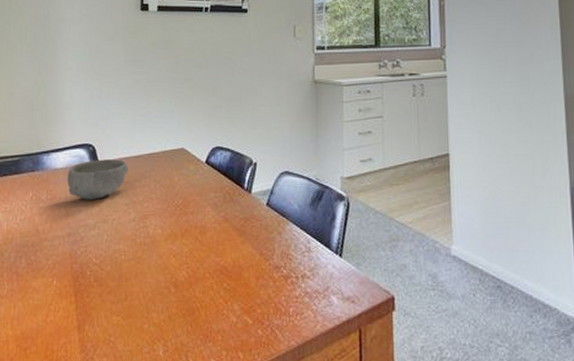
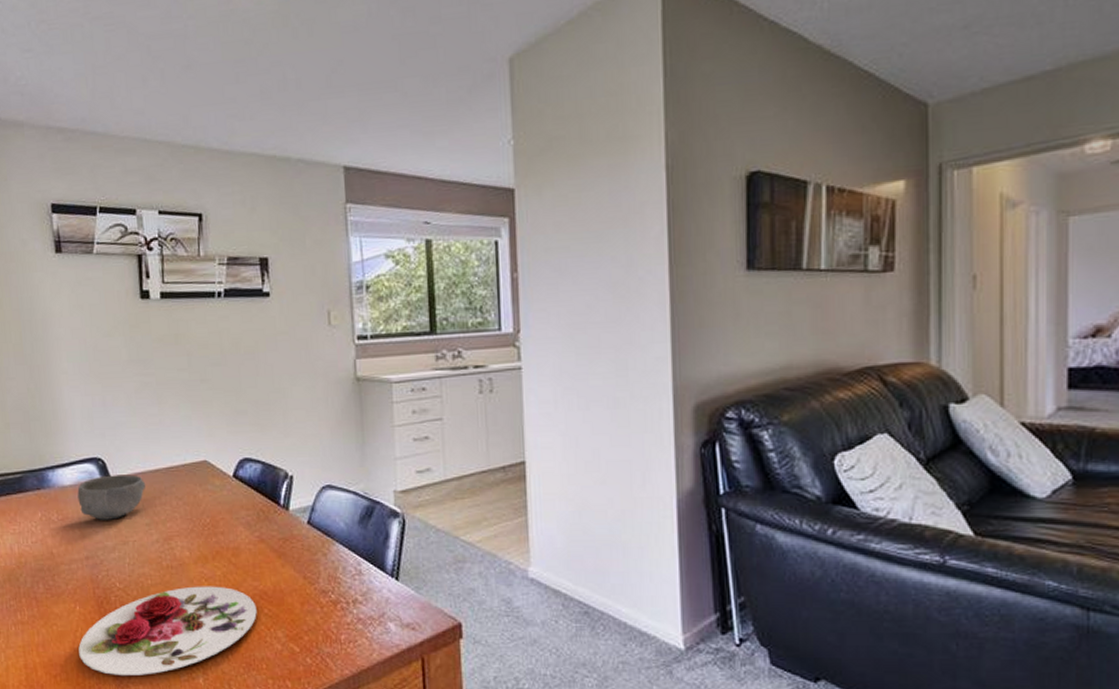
plate: none [50,261,217,349] -> present [78,586,257,676]

